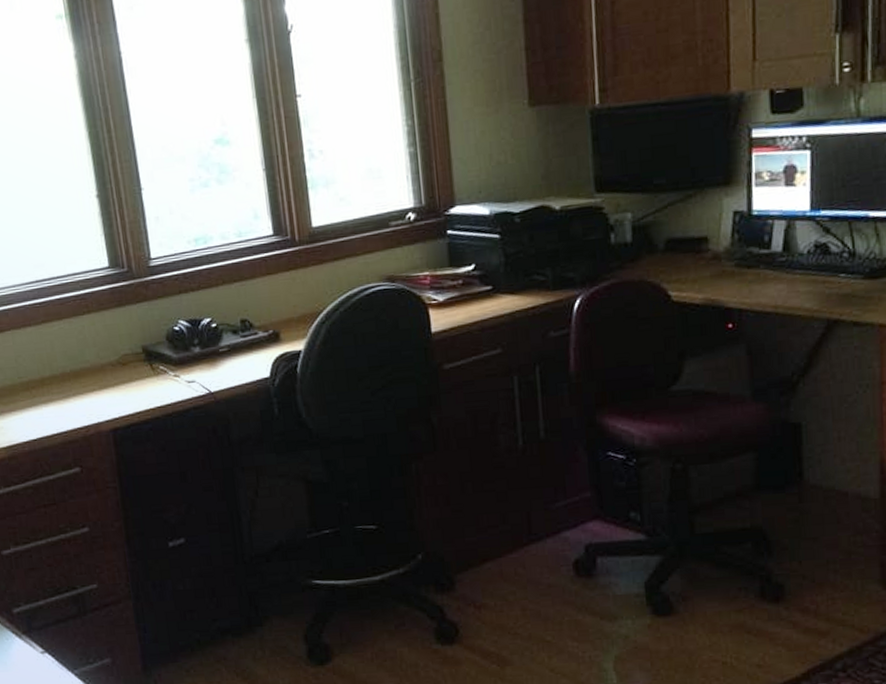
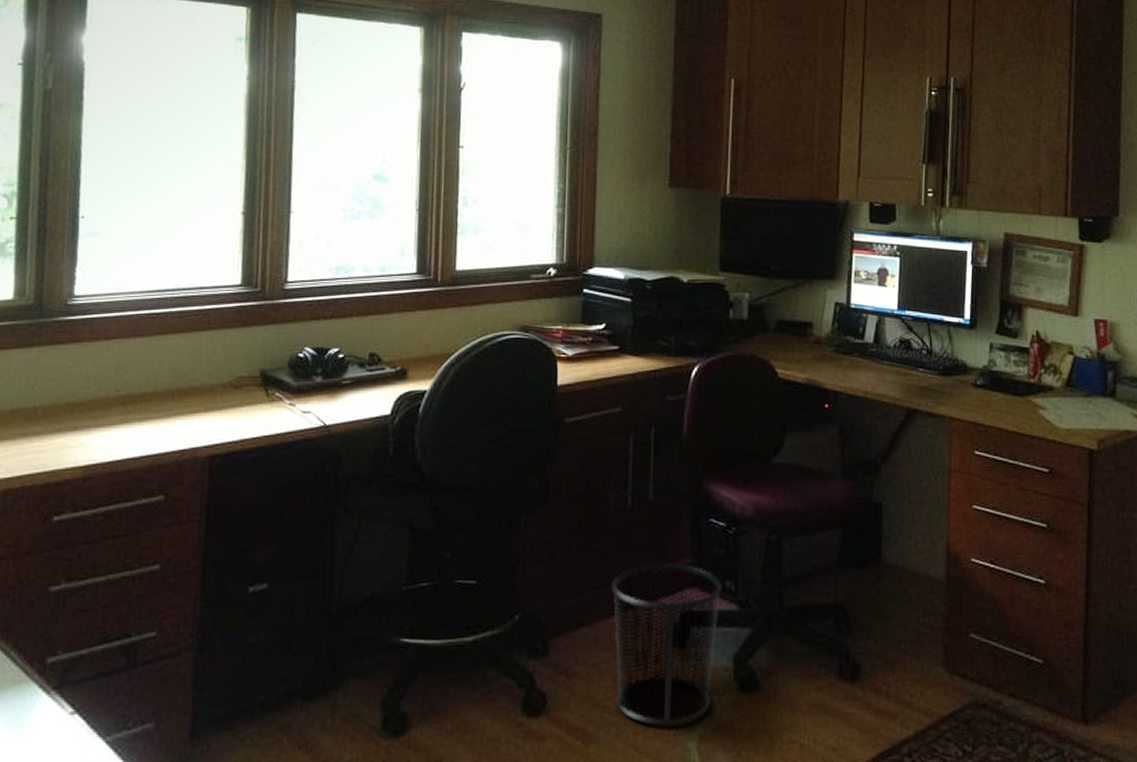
waste bin: none [510,498,627,649] -> present [611,564,722,726]

